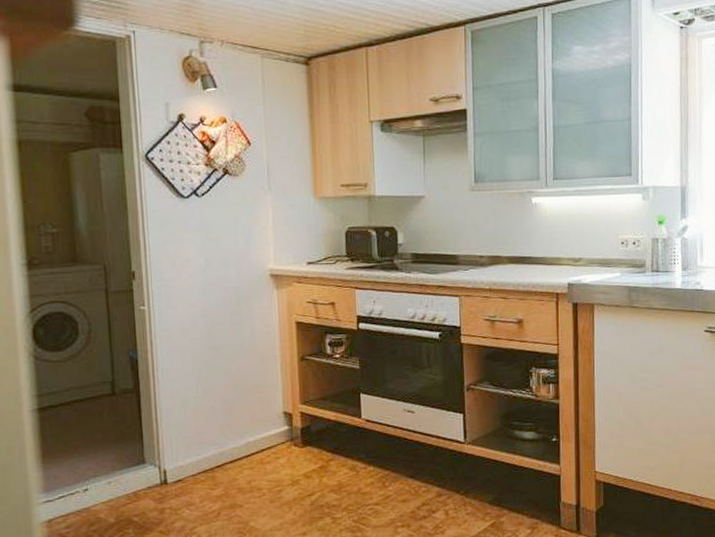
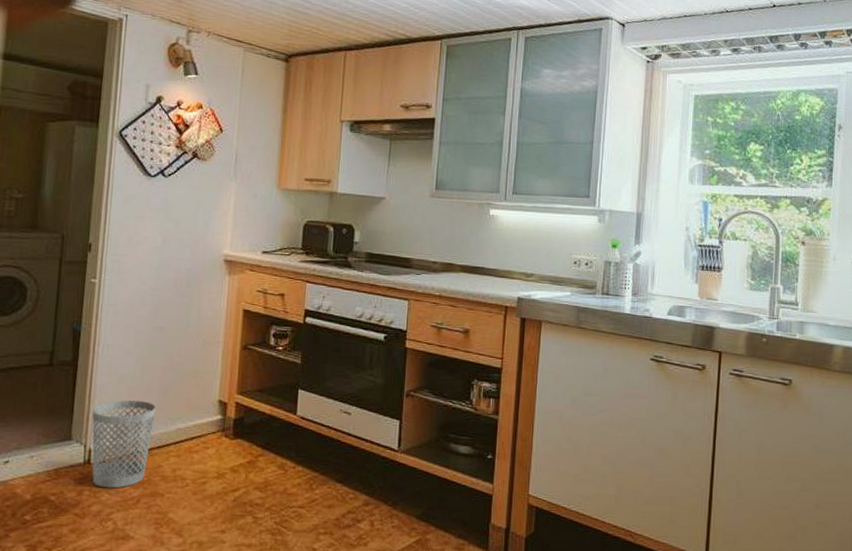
wastebasket: none [162,419,224,505] -> present [92,400,157,488]

